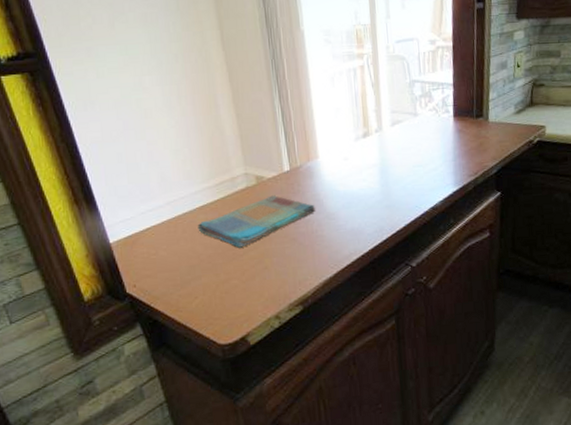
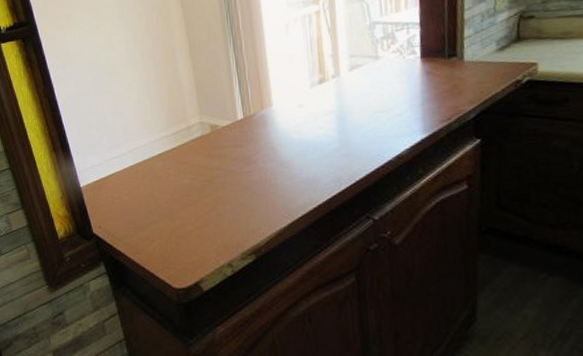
dish towel: present [197,195,315,248] -> none [156,143,269,195]

